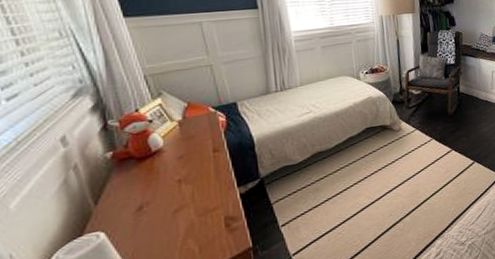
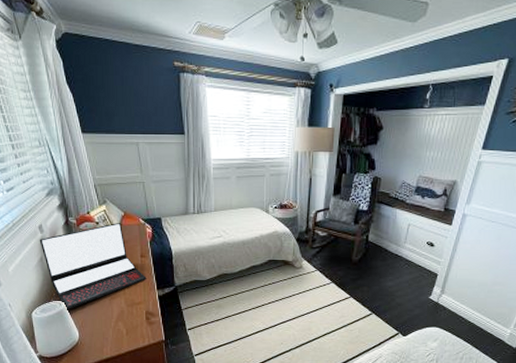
laptop: none [62,116,223,243] -> present [39,223,147,310]

